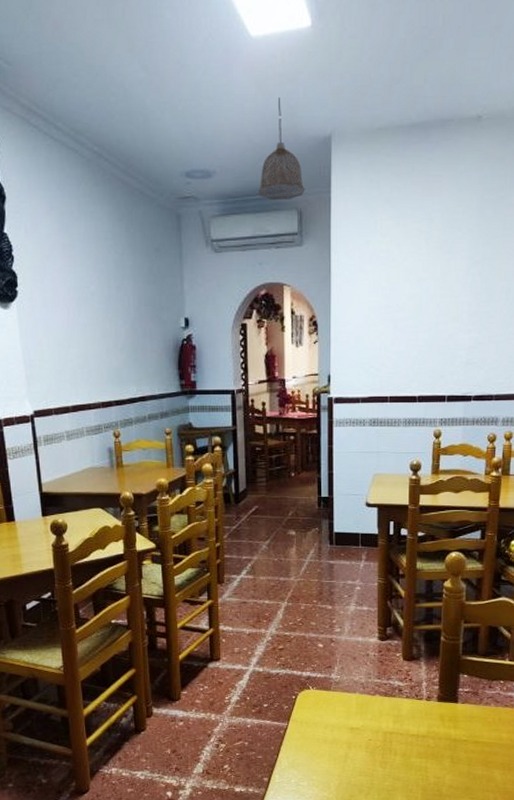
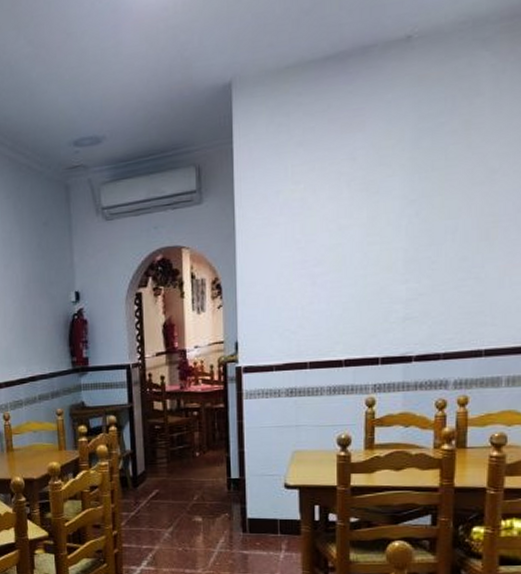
pendant lamp: present [259,97,305,201] -> none [152,50,203,160]

